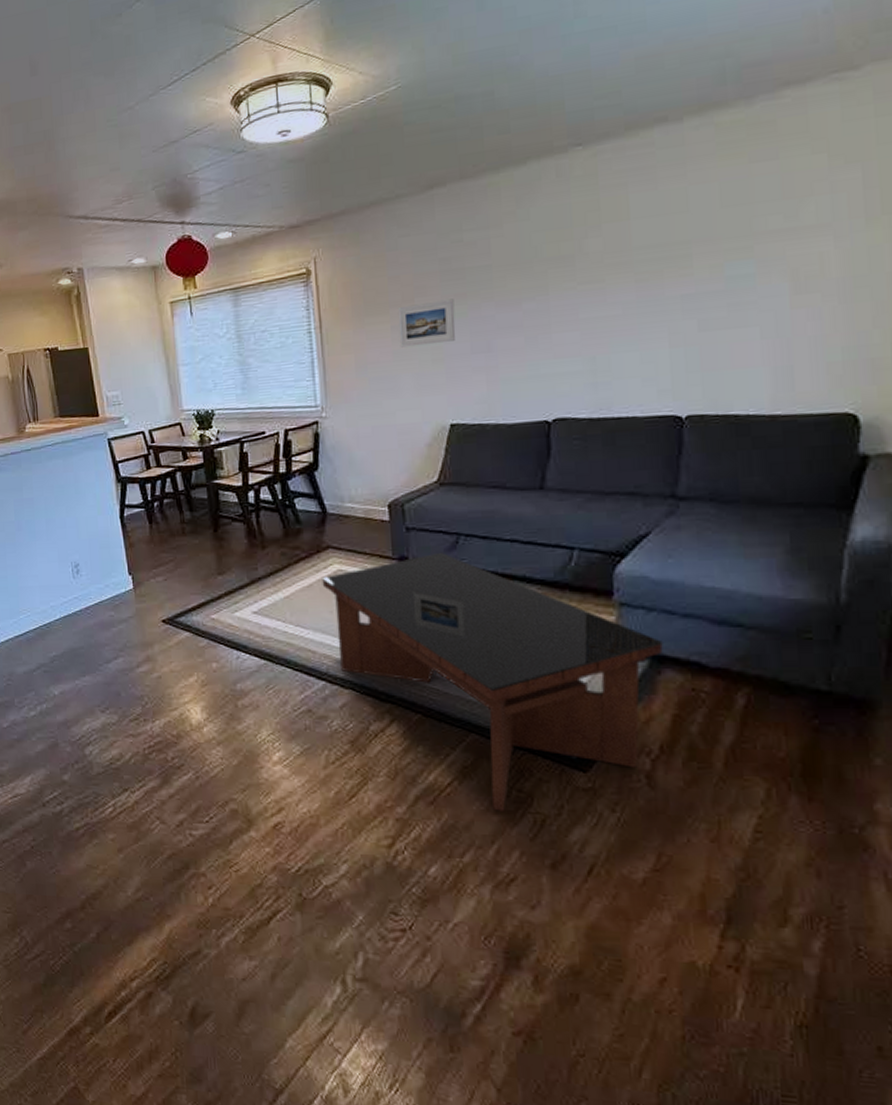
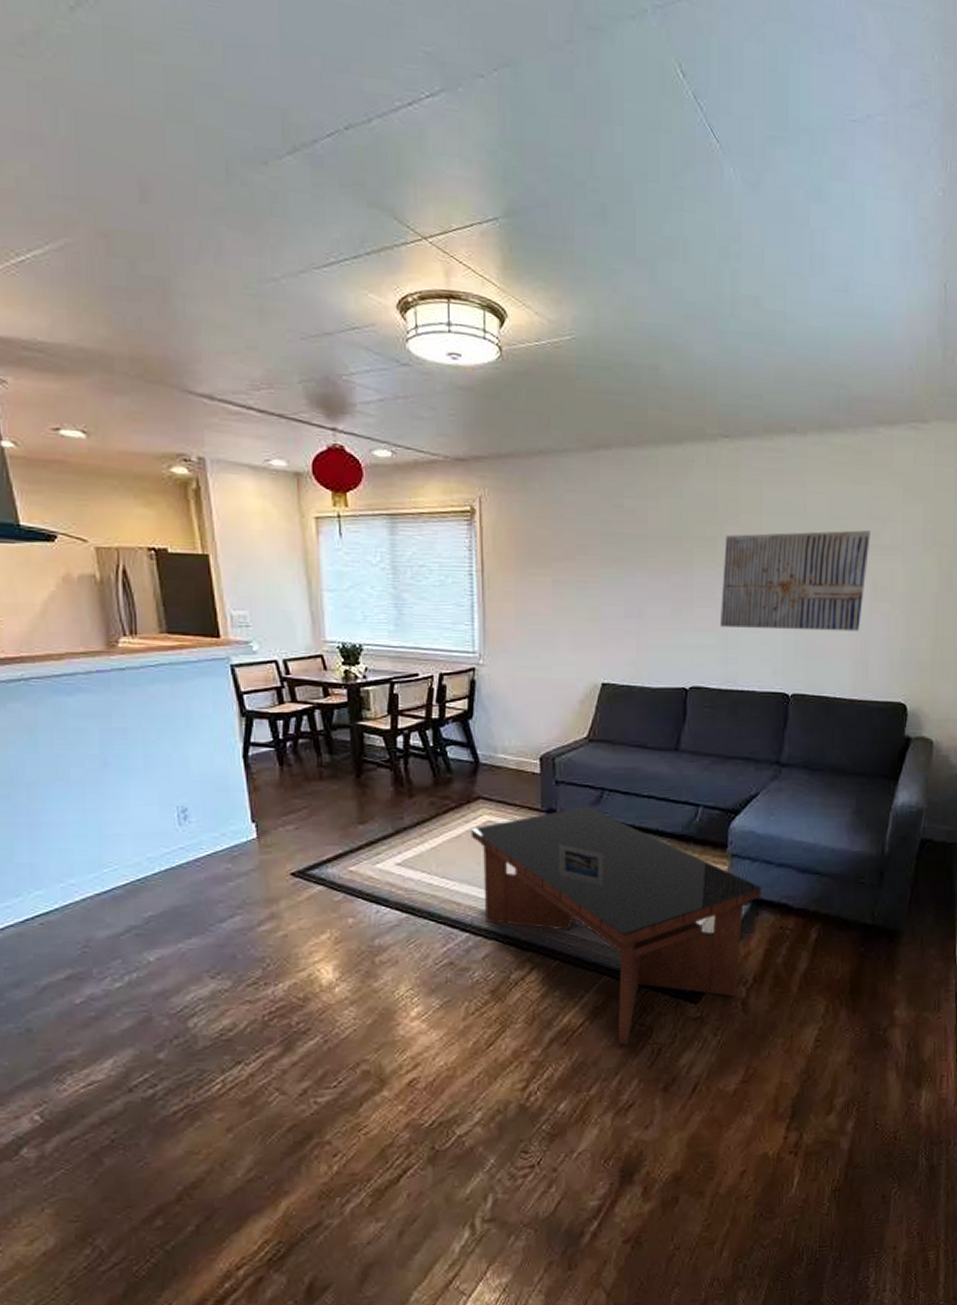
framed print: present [397,298,456,348] -> none [559,561,612,604]
wall art: none [585,213,784,350] -> present [719,530,871,632]

